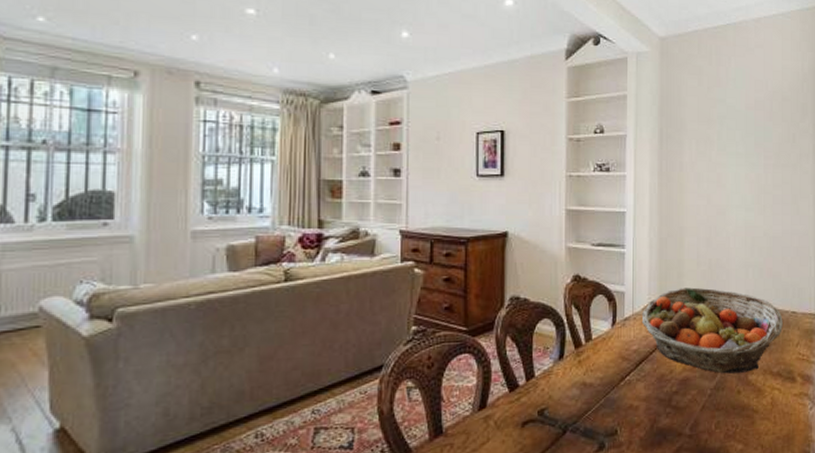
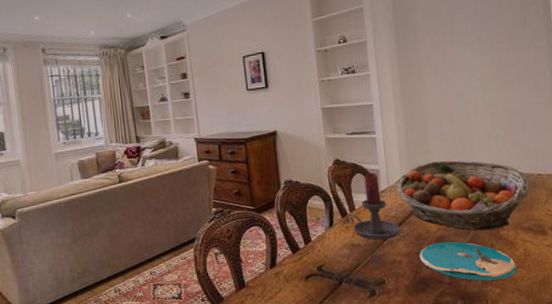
candle holder: none [579,294,642,379] -> present [345,172,401,240]
plate: none [659,385,763,435] -> present [419,241,518,281]

